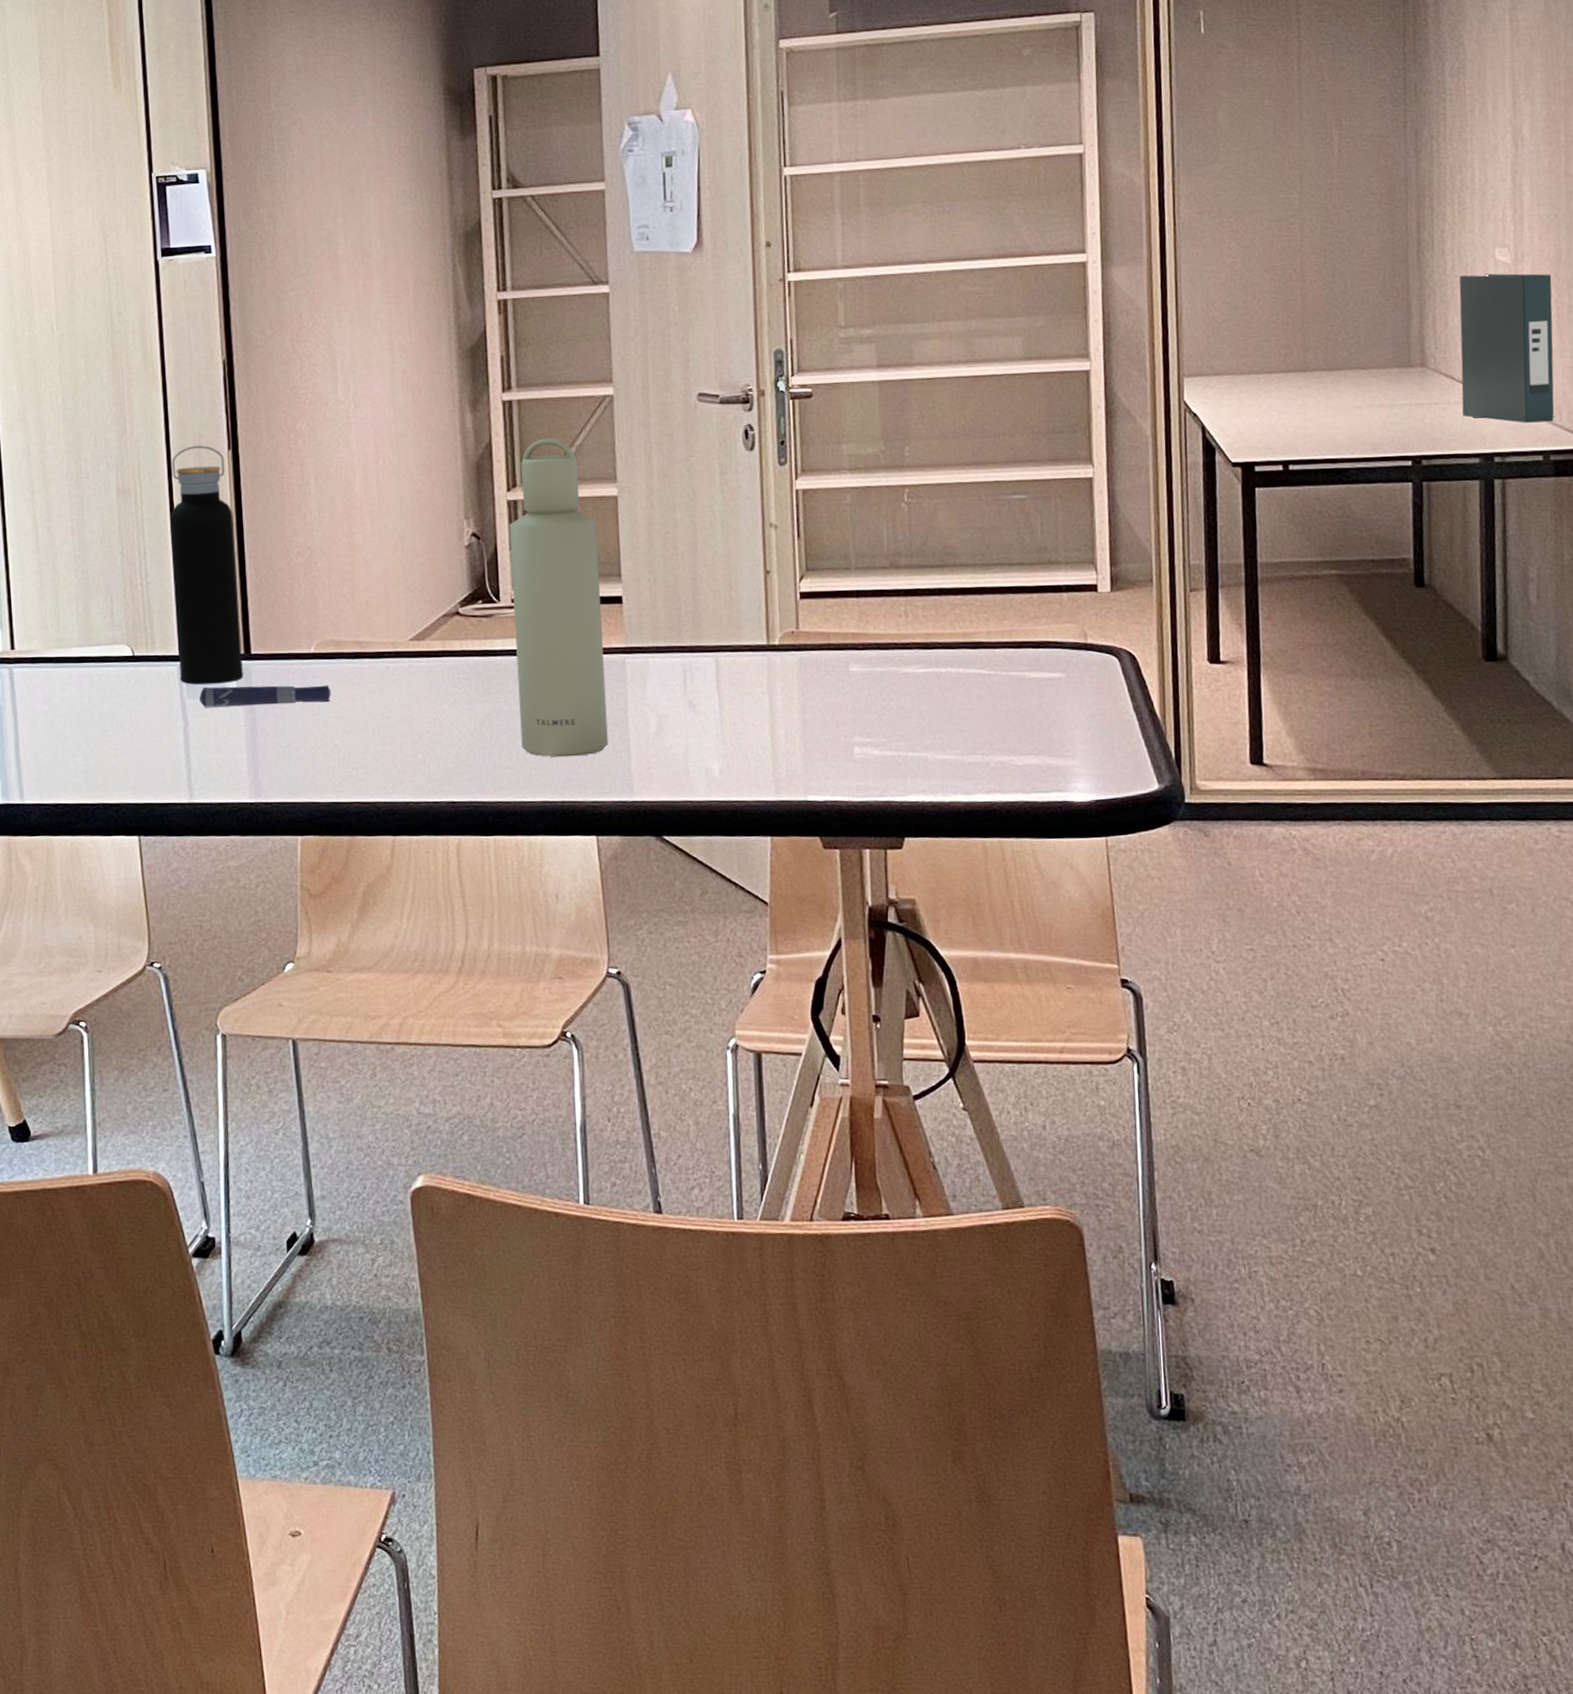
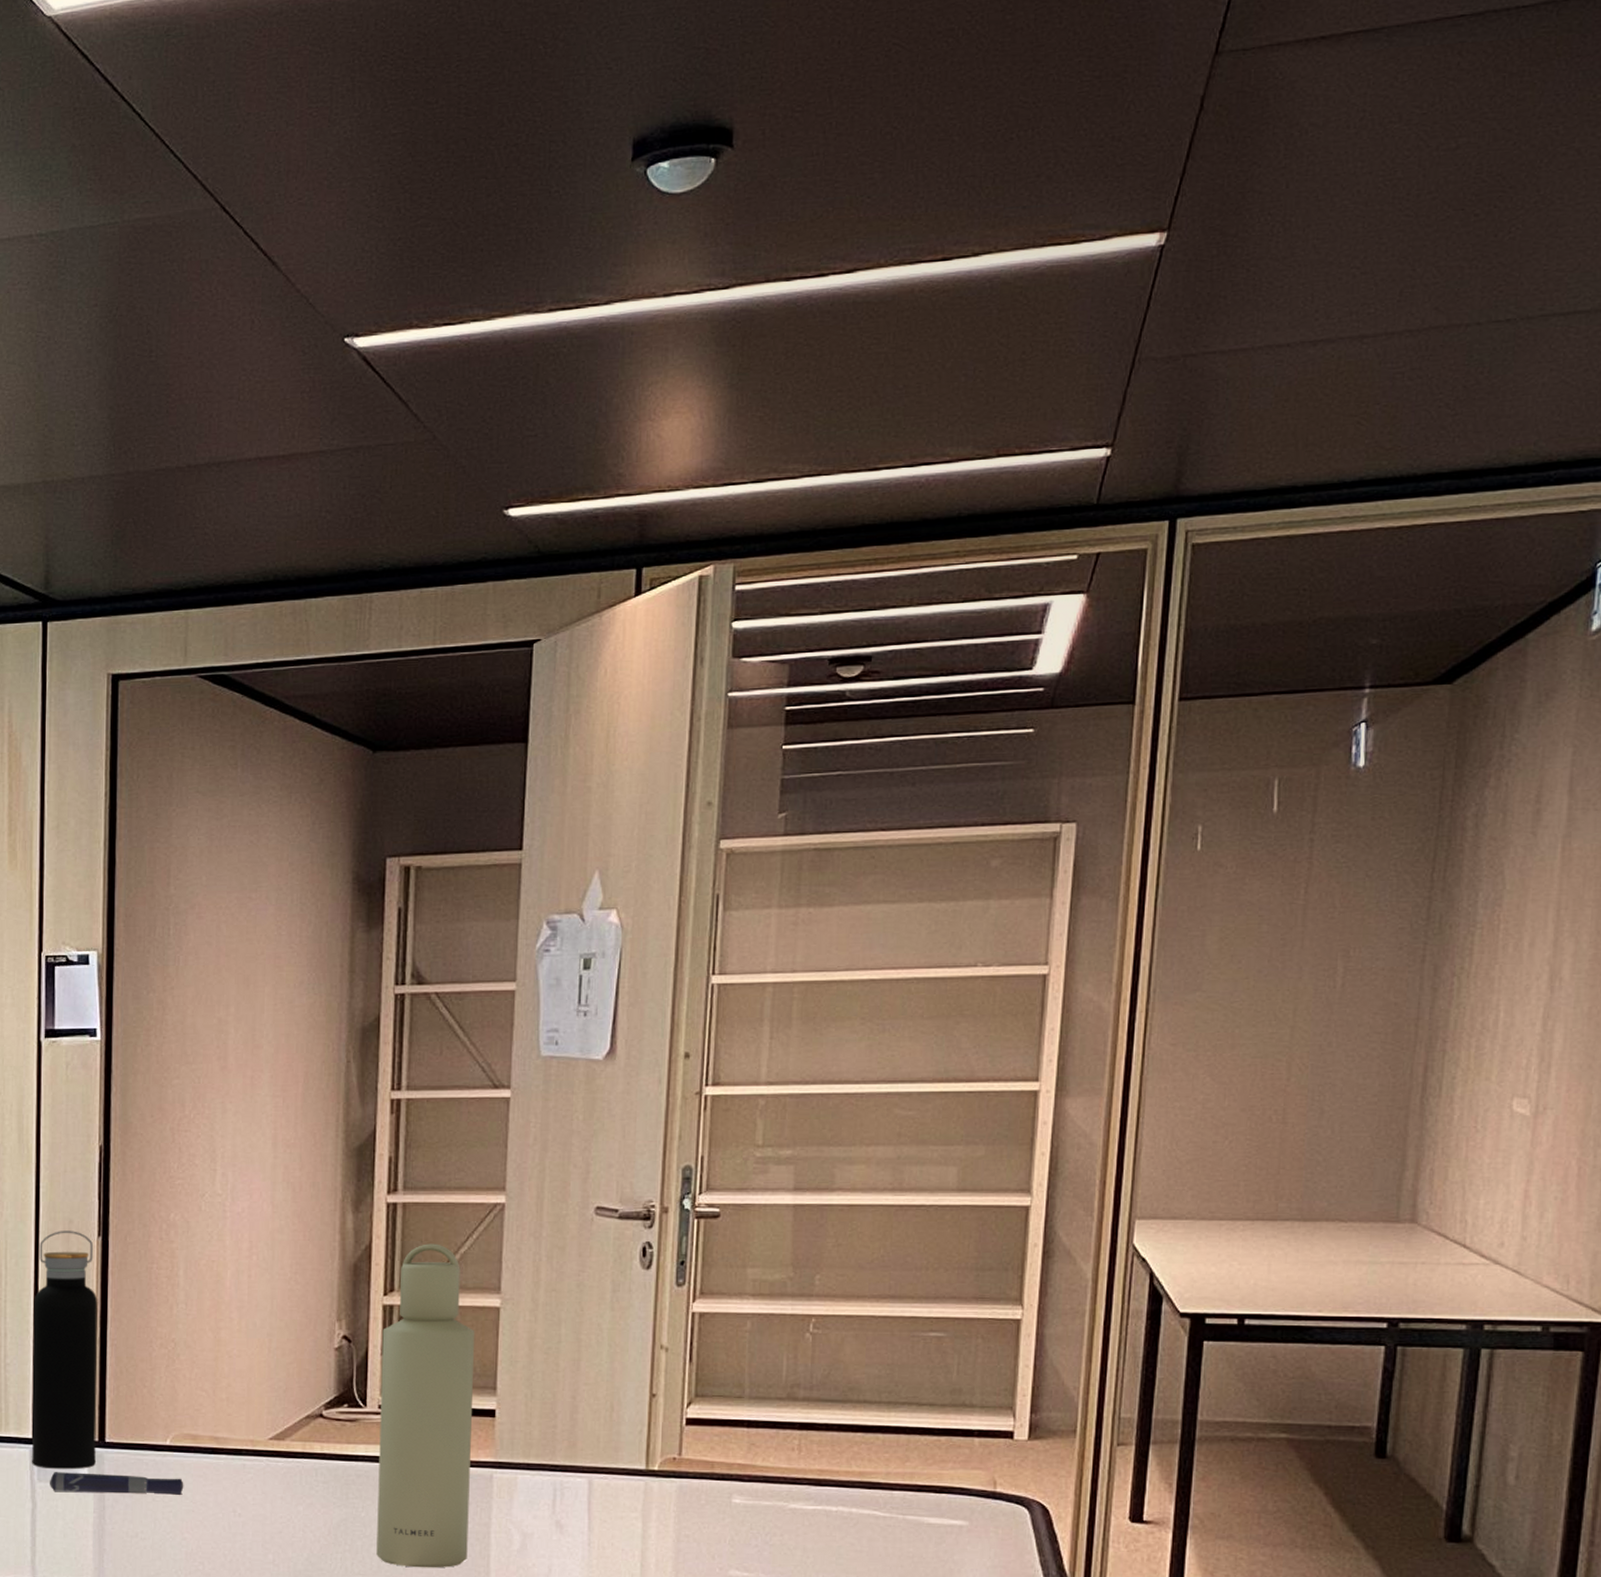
binder: present [1459,273,1554,423] -> none [1453,1126,1577,1290]

